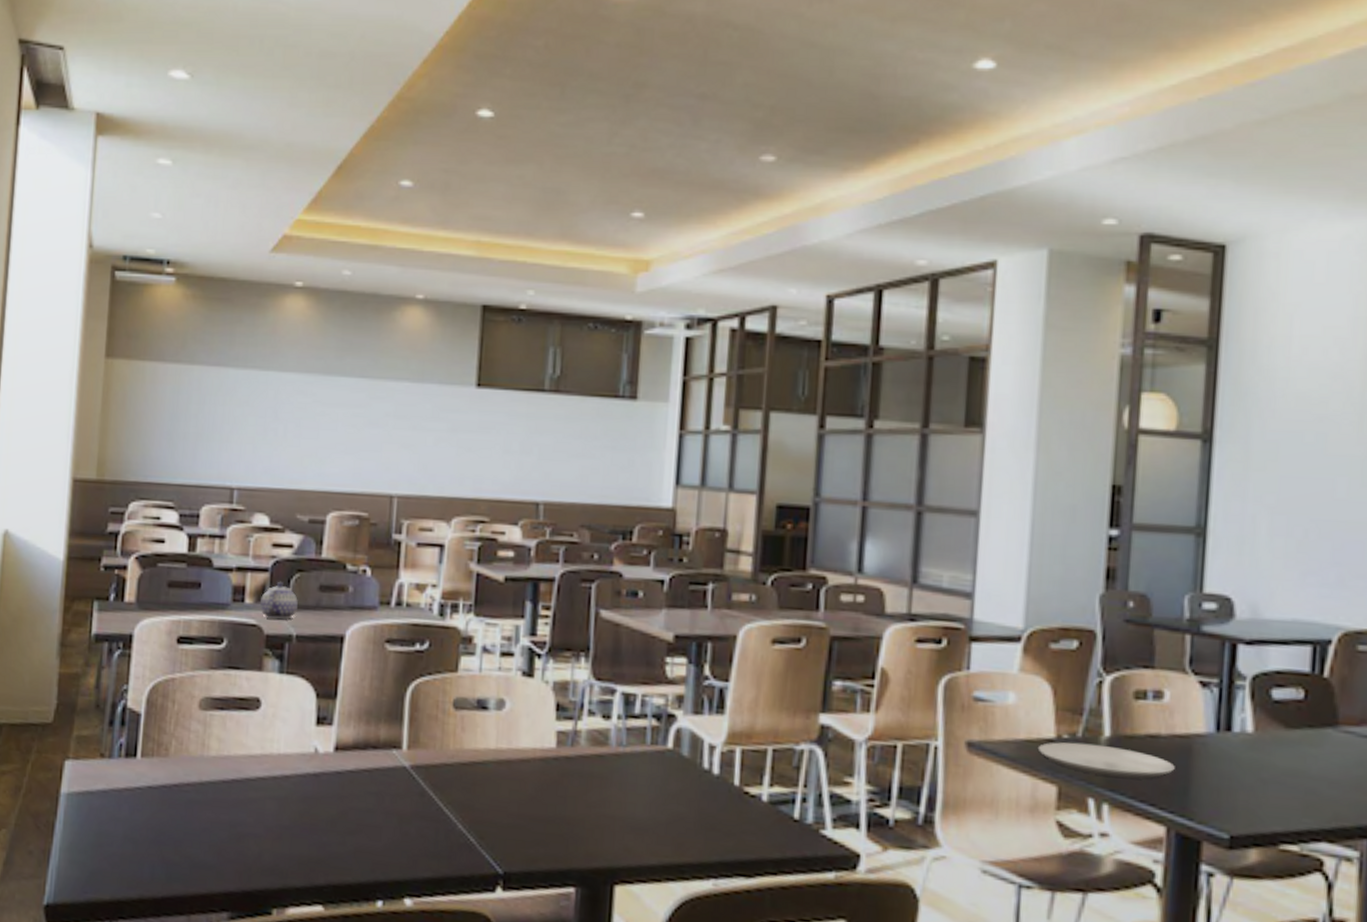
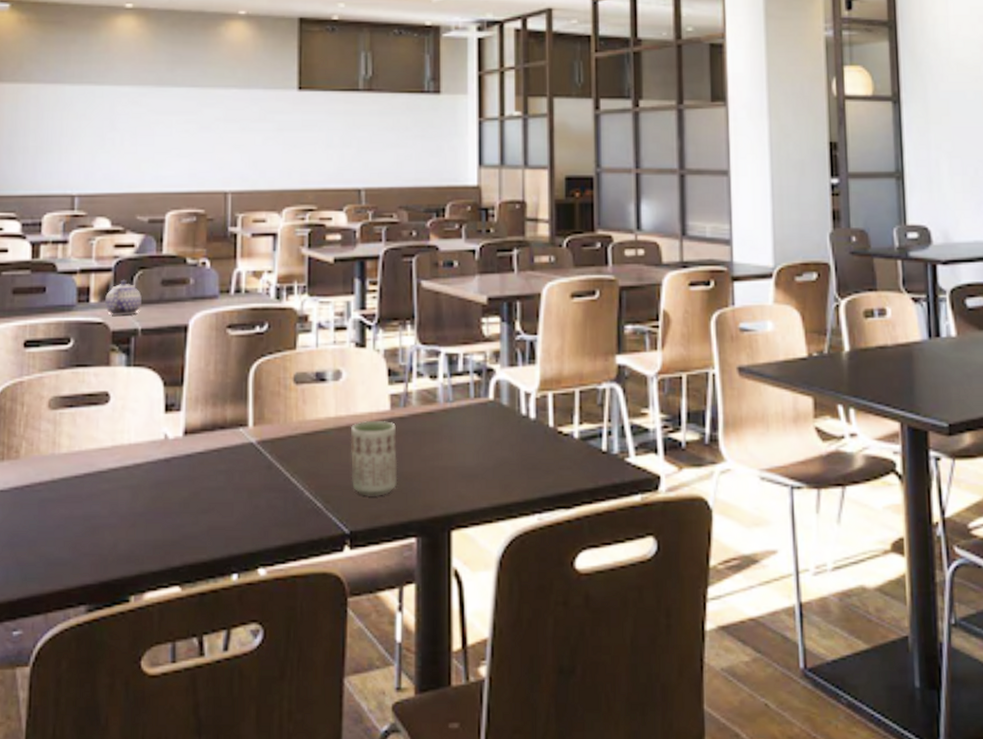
cup: none [508,756,561,839] -> present [350,420,398,496]
plate: present [1037,742,1175,780] -> none [794,358,901,386]

